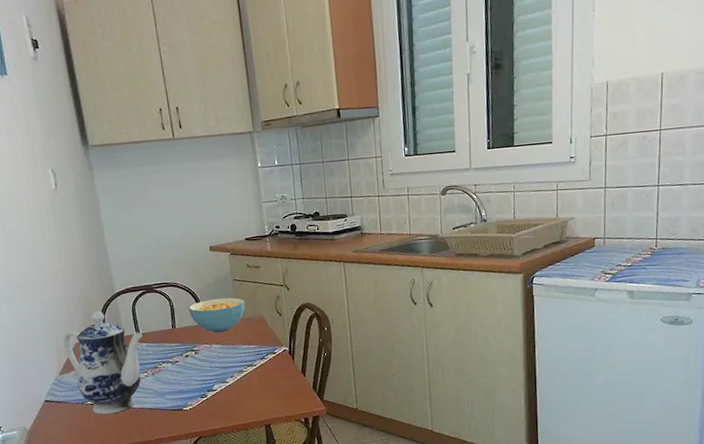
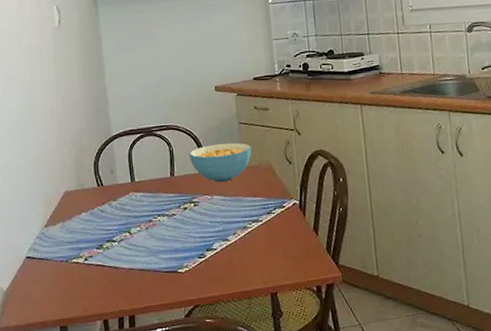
teapot: present [62,311,143,415] -> none [51,155,138,276]

